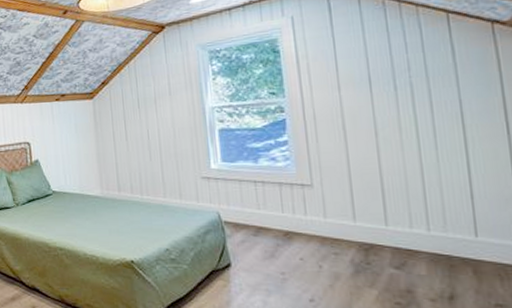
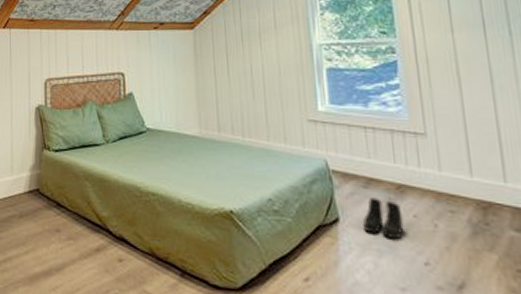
boots: none [253,244,291,280] -> present [363,197,404,240]

